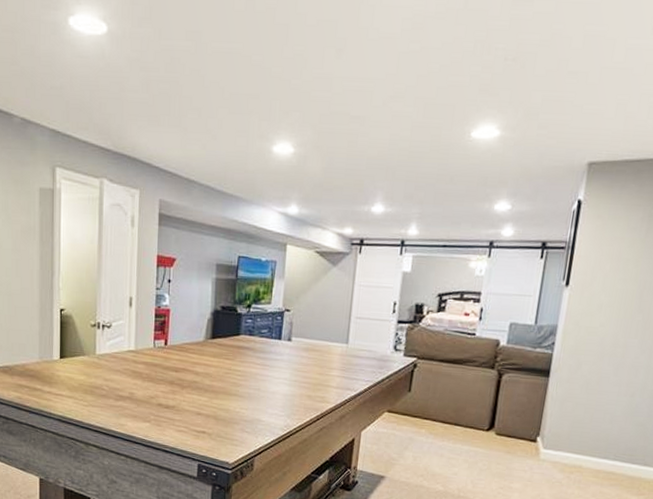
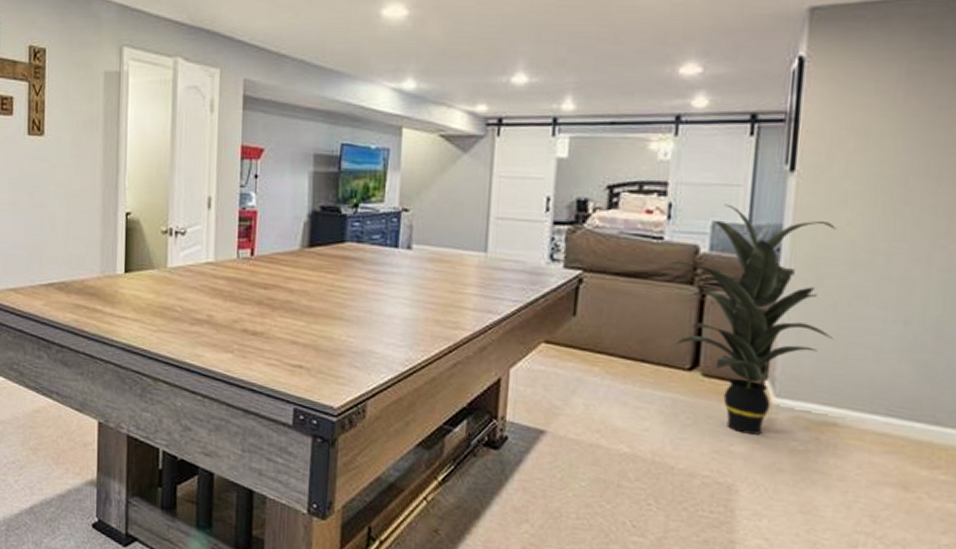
indoor plant: none [478,309,592,475] -> present [668,204,836,435]

